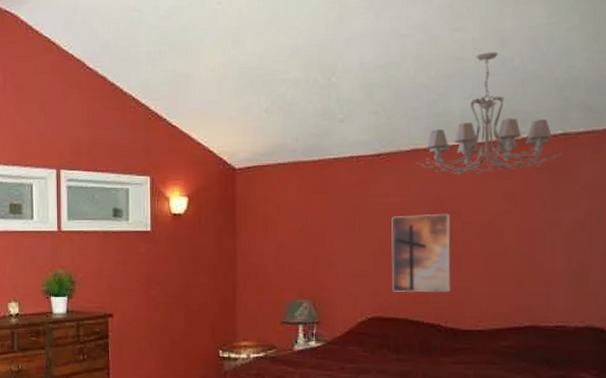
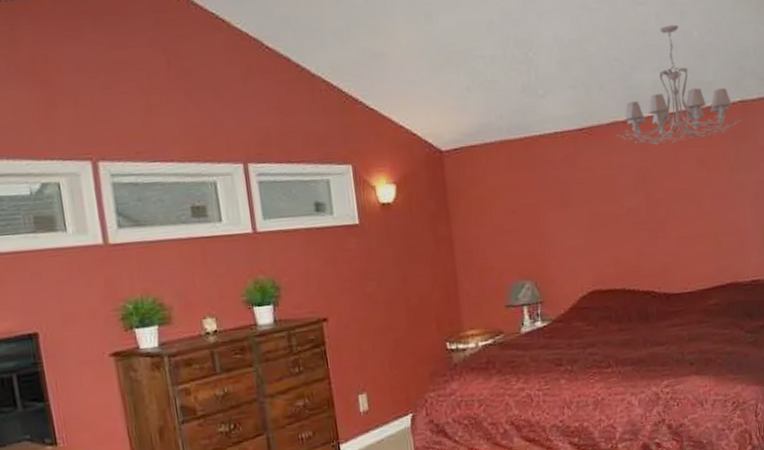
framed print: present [391,213,451,293] -> none [600,182,660,264]

